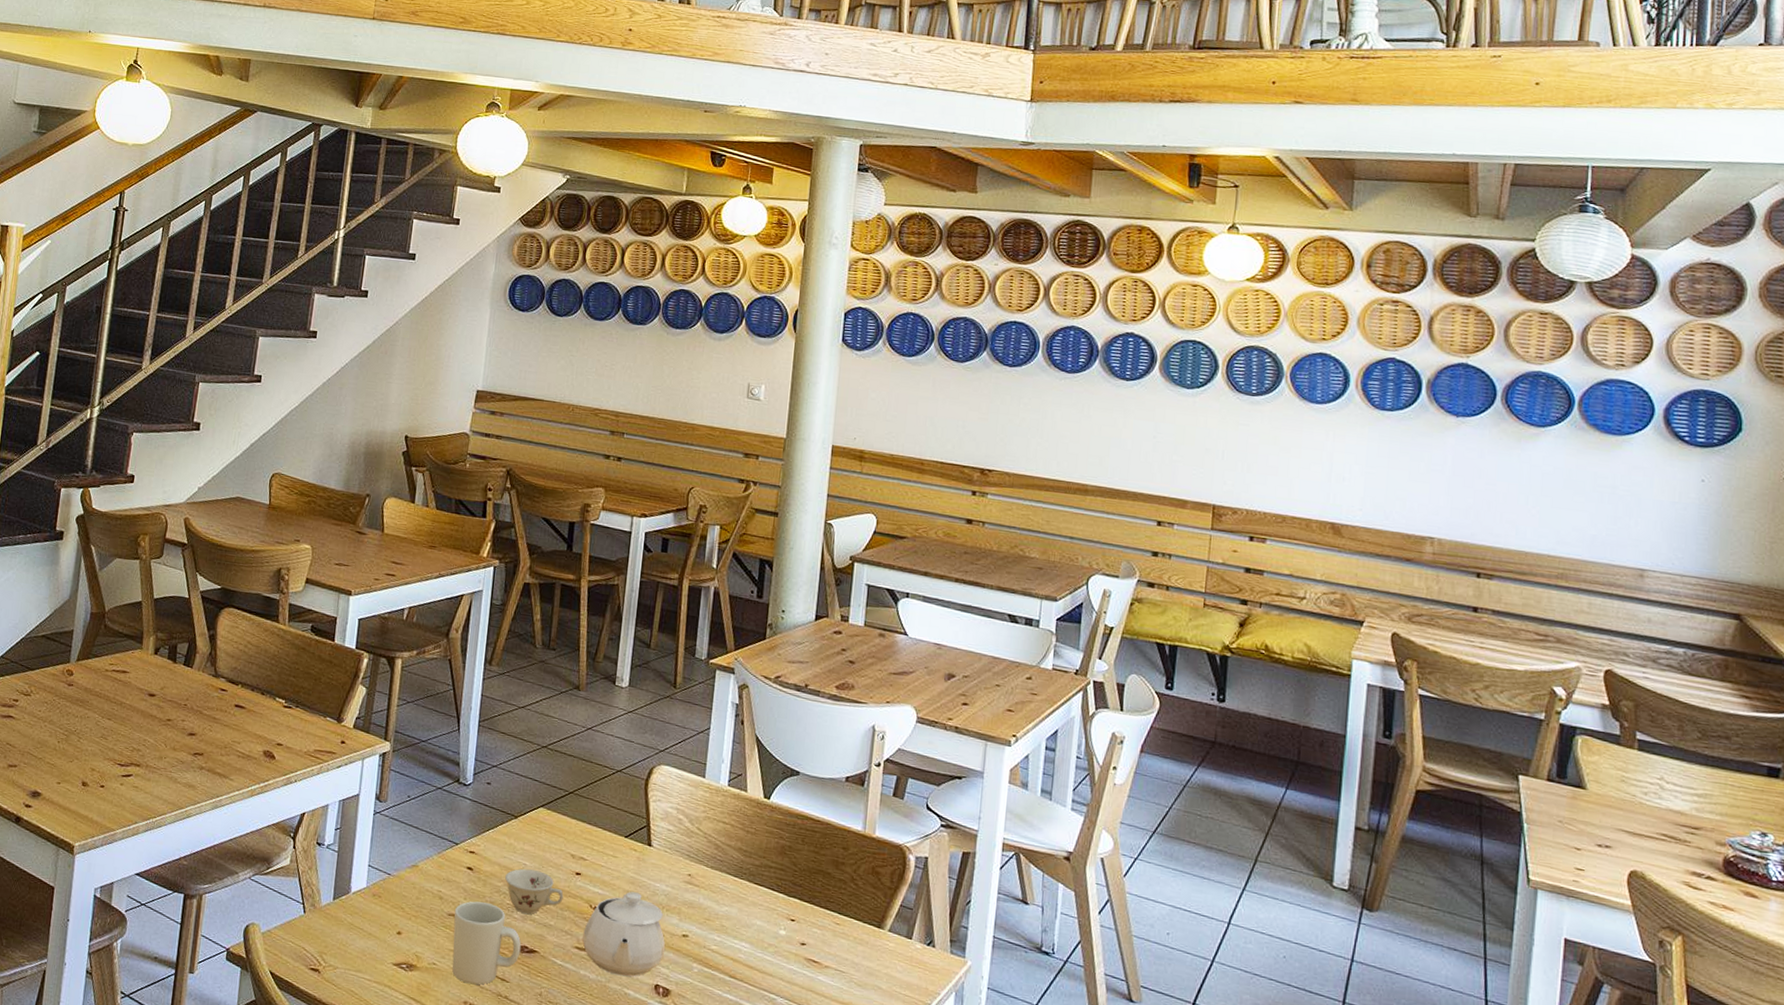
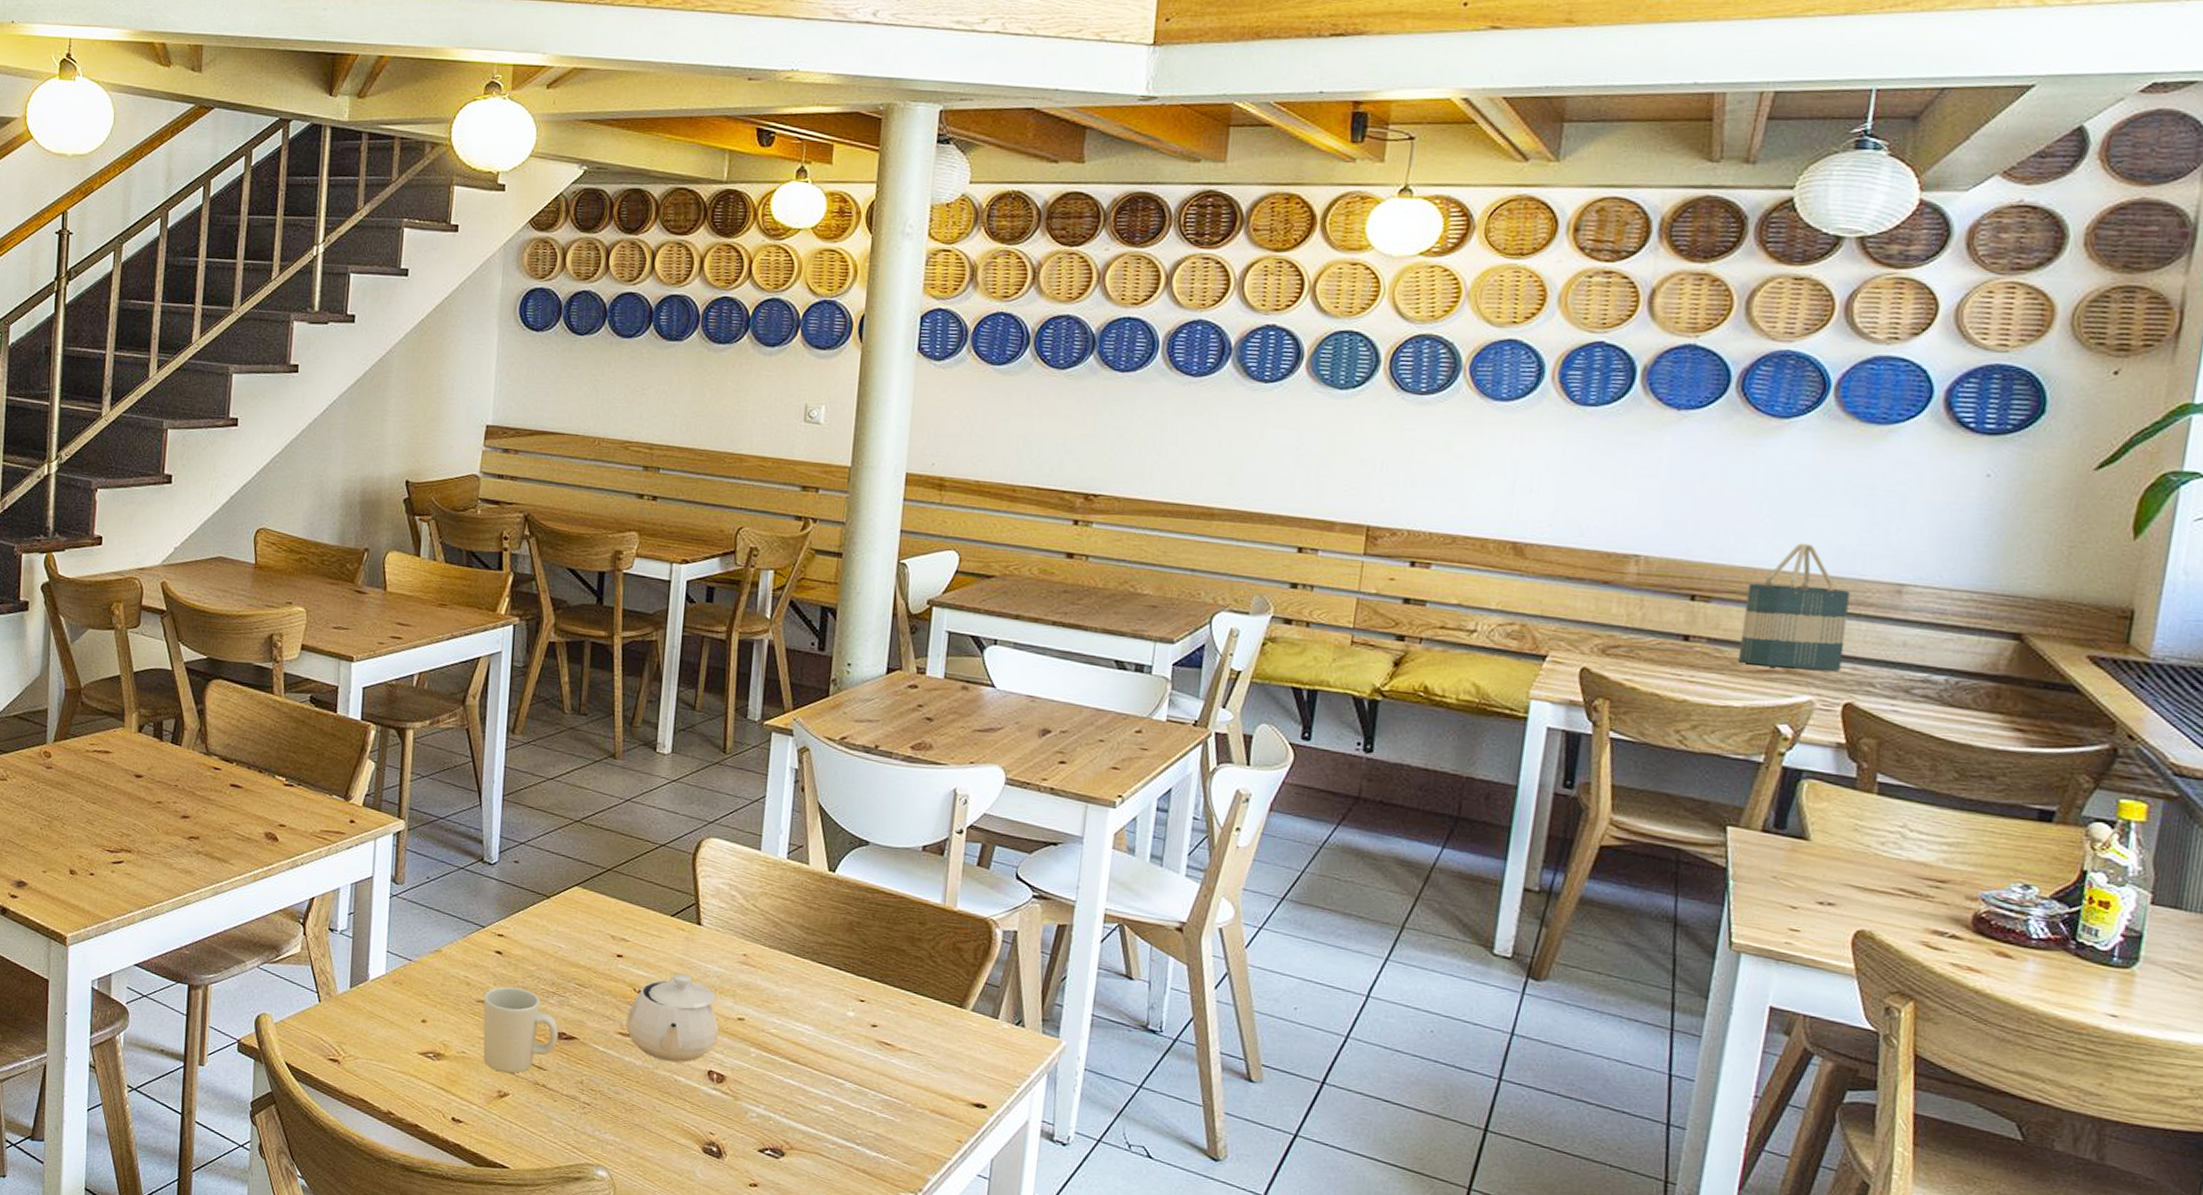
teacup: present [505,868,564,914] -> none [538,951,604,999]
tote bag: none [1517,531,1603,642] -> present [1737,543,1850,671]

